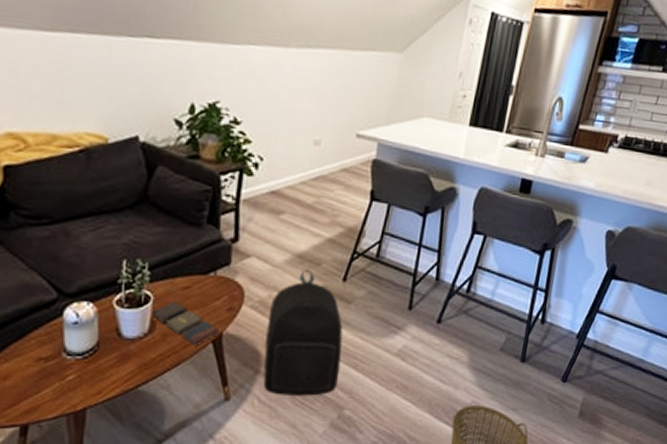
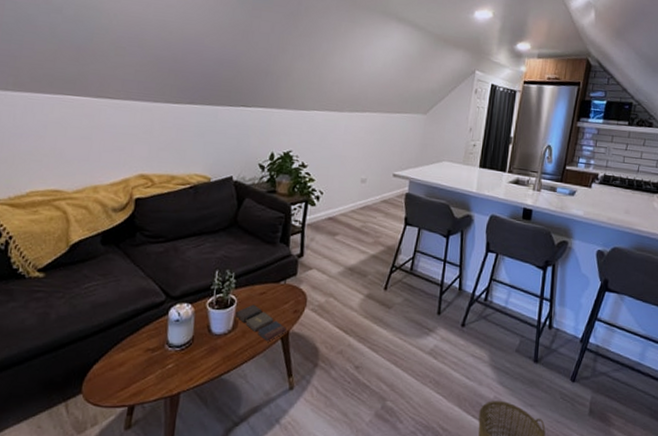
backpack: present [263,269,343,396] -> none [320,279,385,388]

